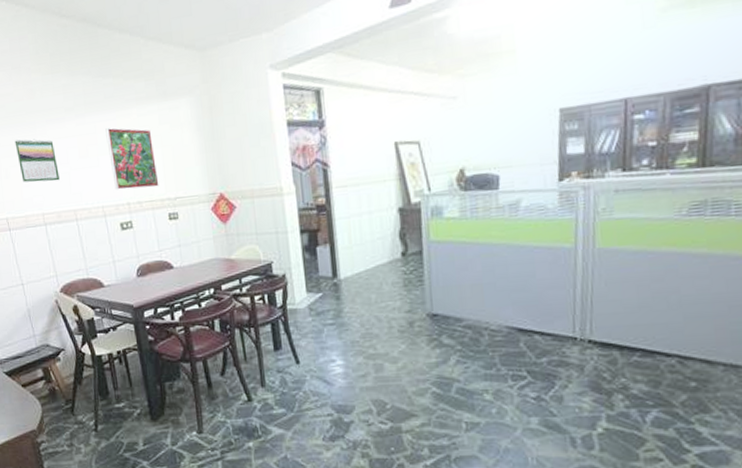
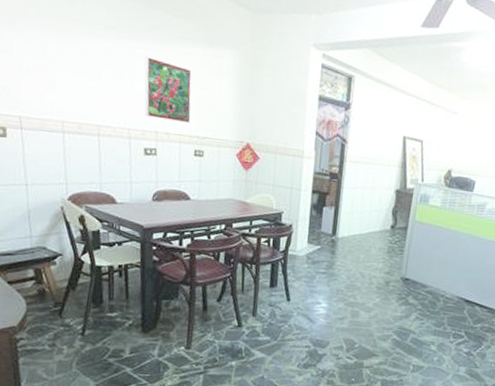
calendar: present [14,139,60,183] -> none [43,42,88,94]

